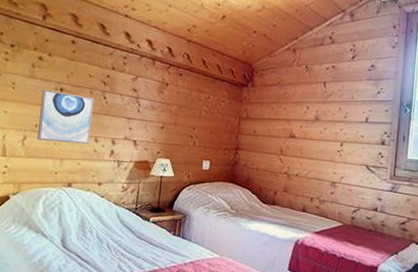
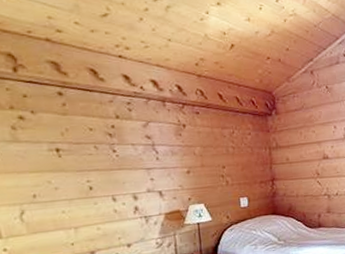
wall art: present [37,89,94,144] -> none [33,152,106,212]

